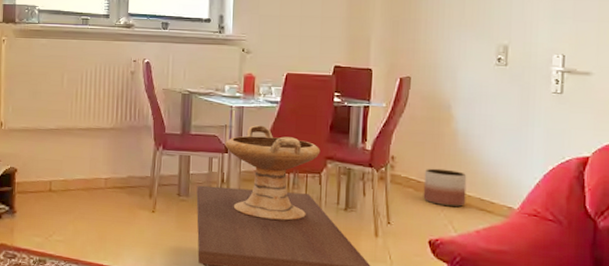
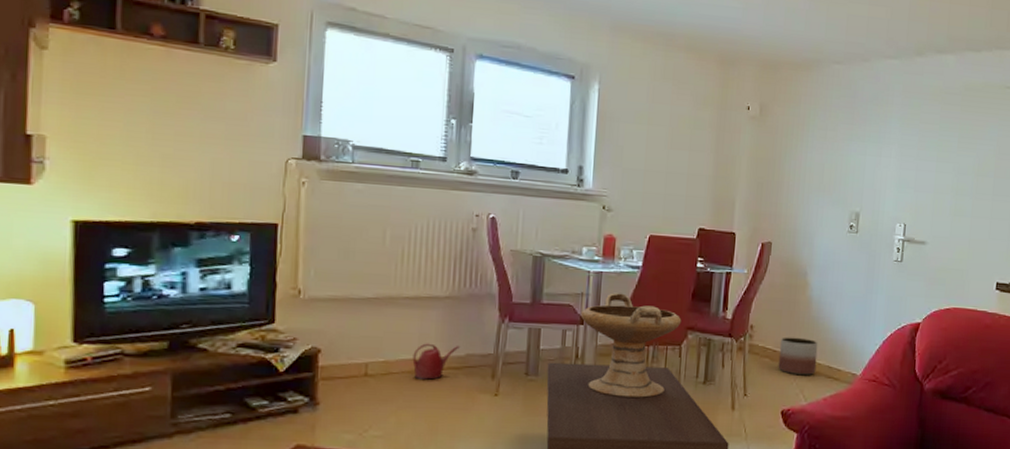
watering can: none [85,166,124,196] -> present [412,343,461,380]

